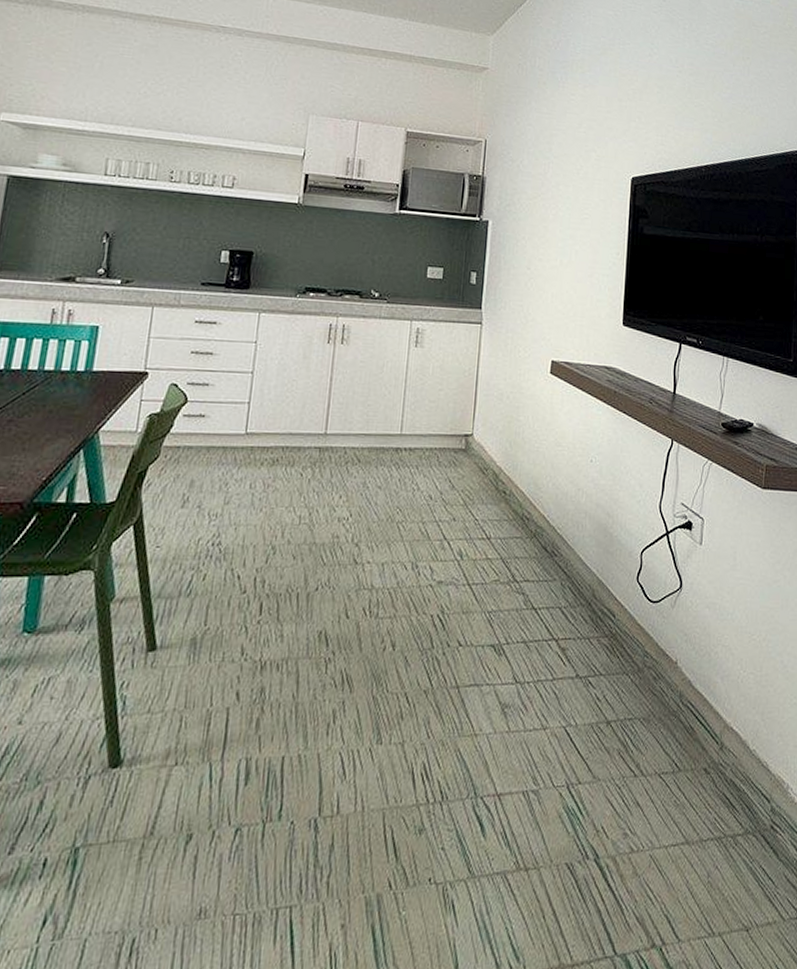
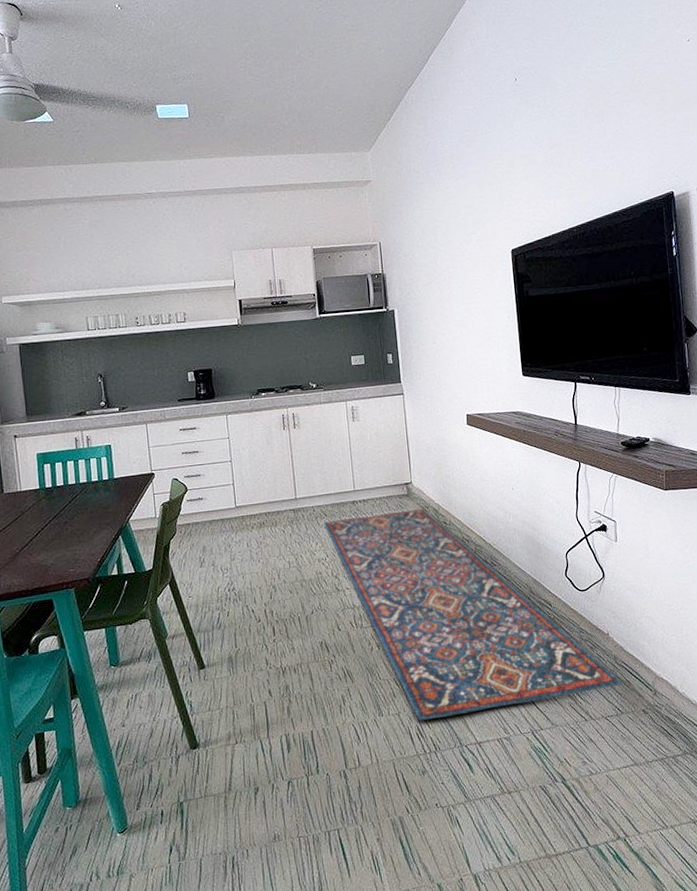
rug: none [354,469,685,757] -> present [324,509,623,721]

